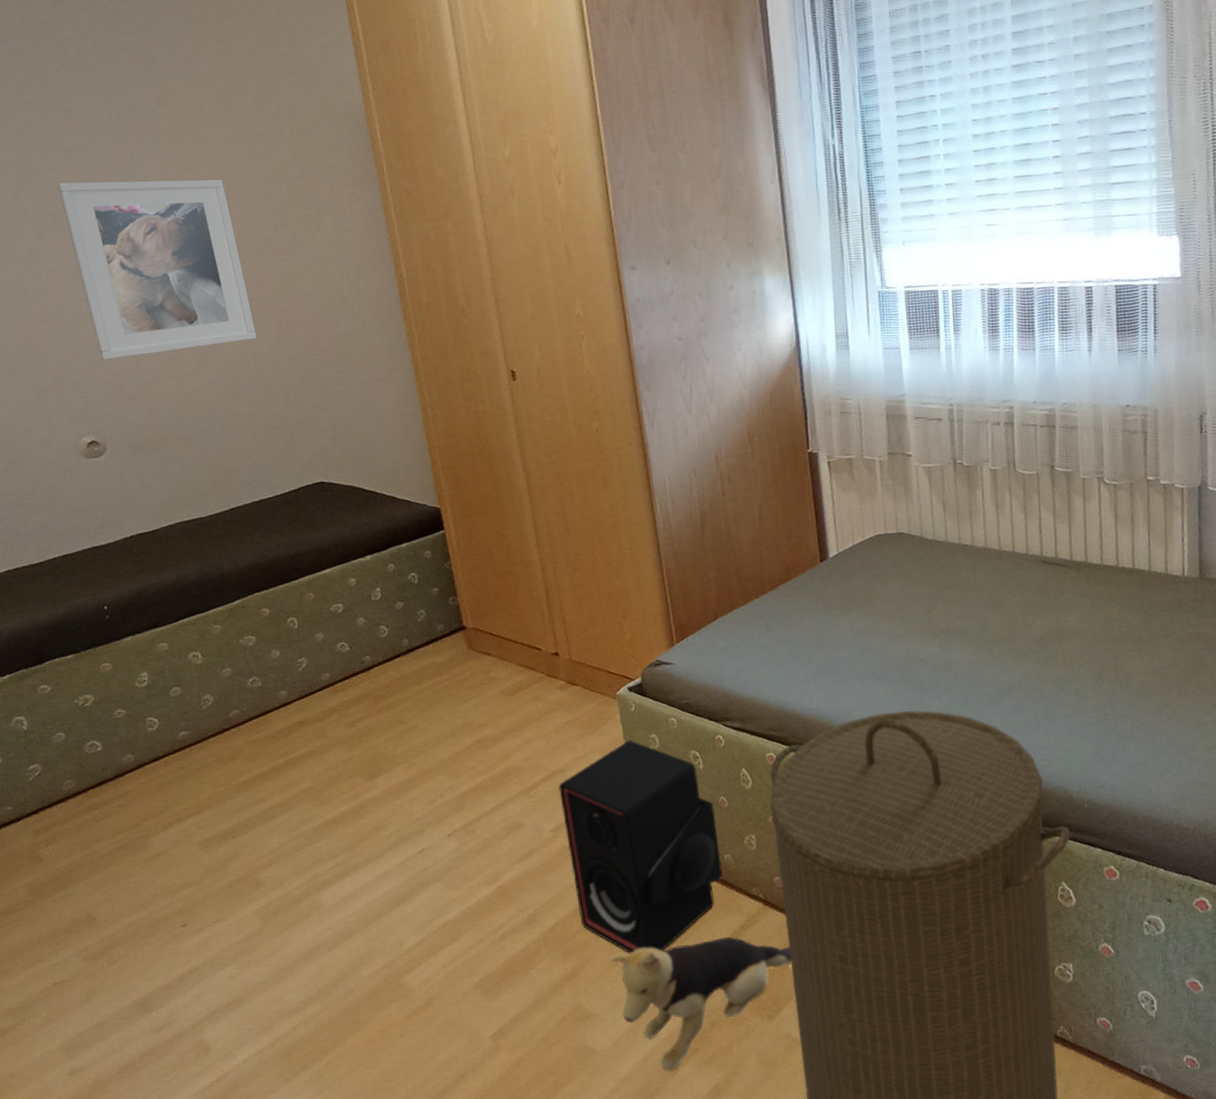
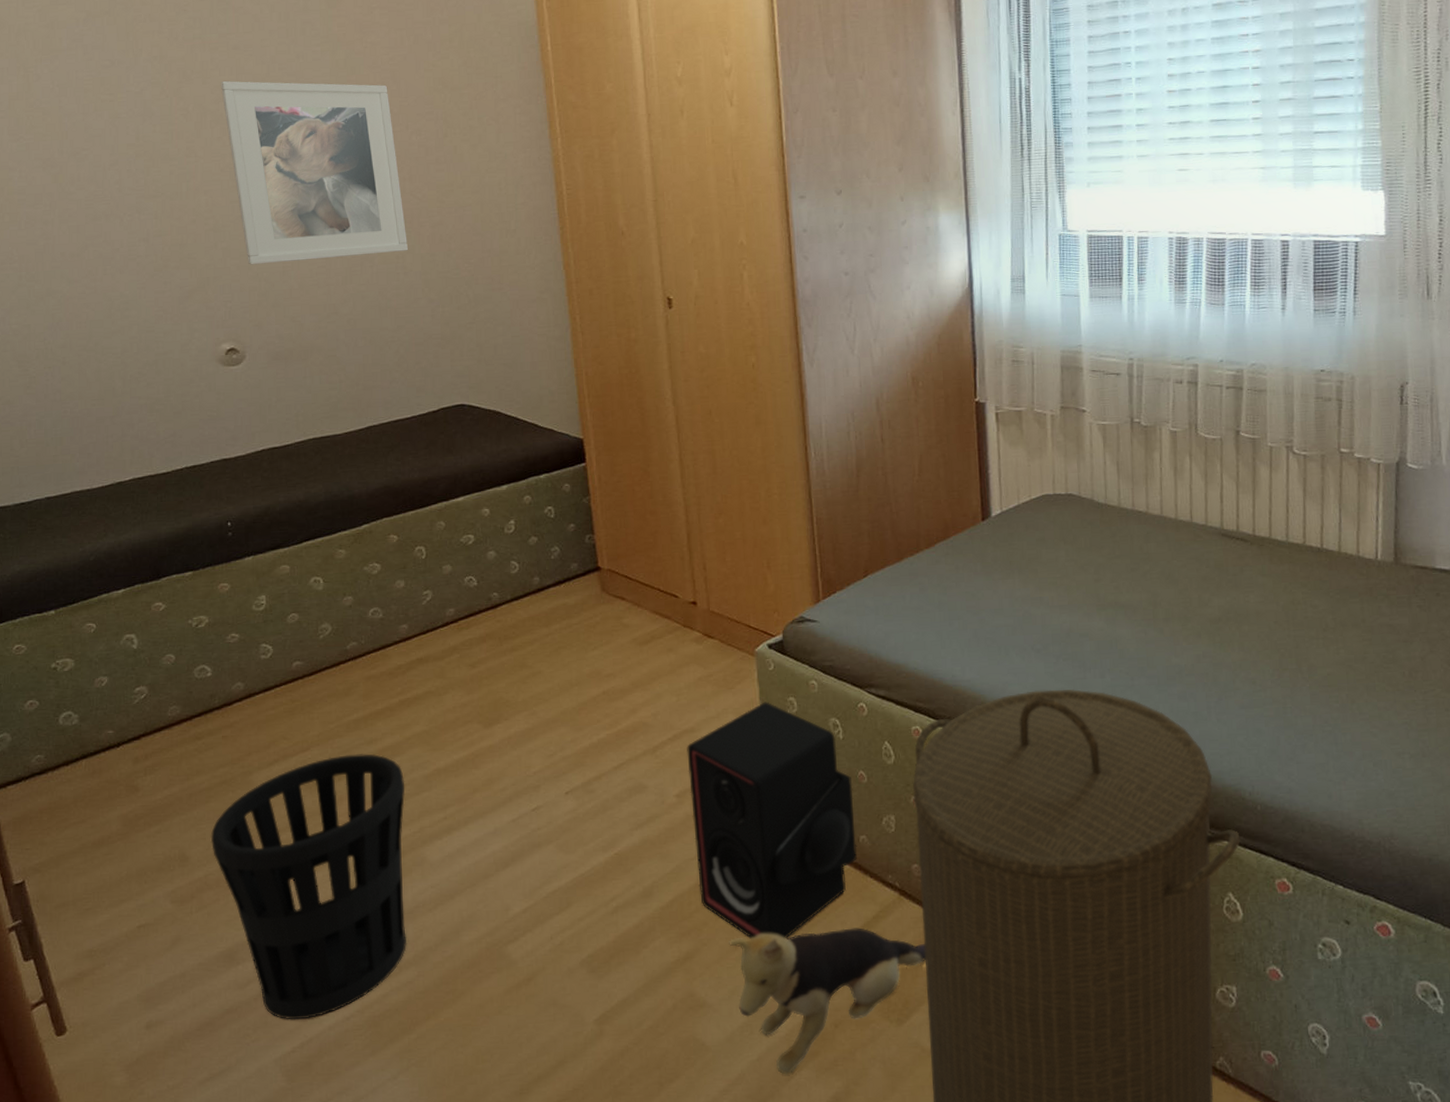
wastebasket: none [114,812,311,1058] -> present [210,754,408,1020]

